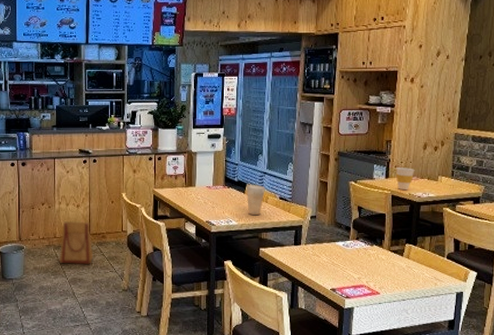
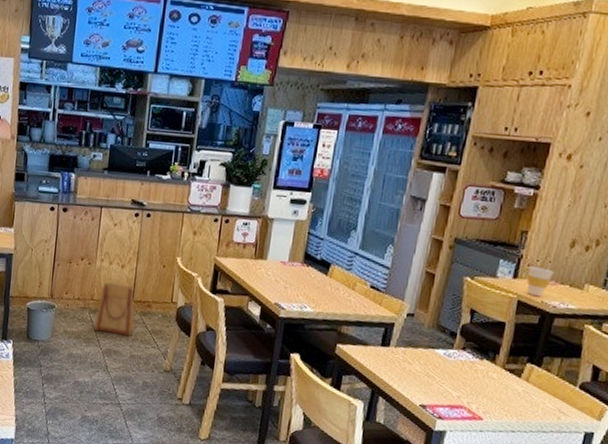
cup: present [246,185,265,216] -> none [328,266,354,305]

